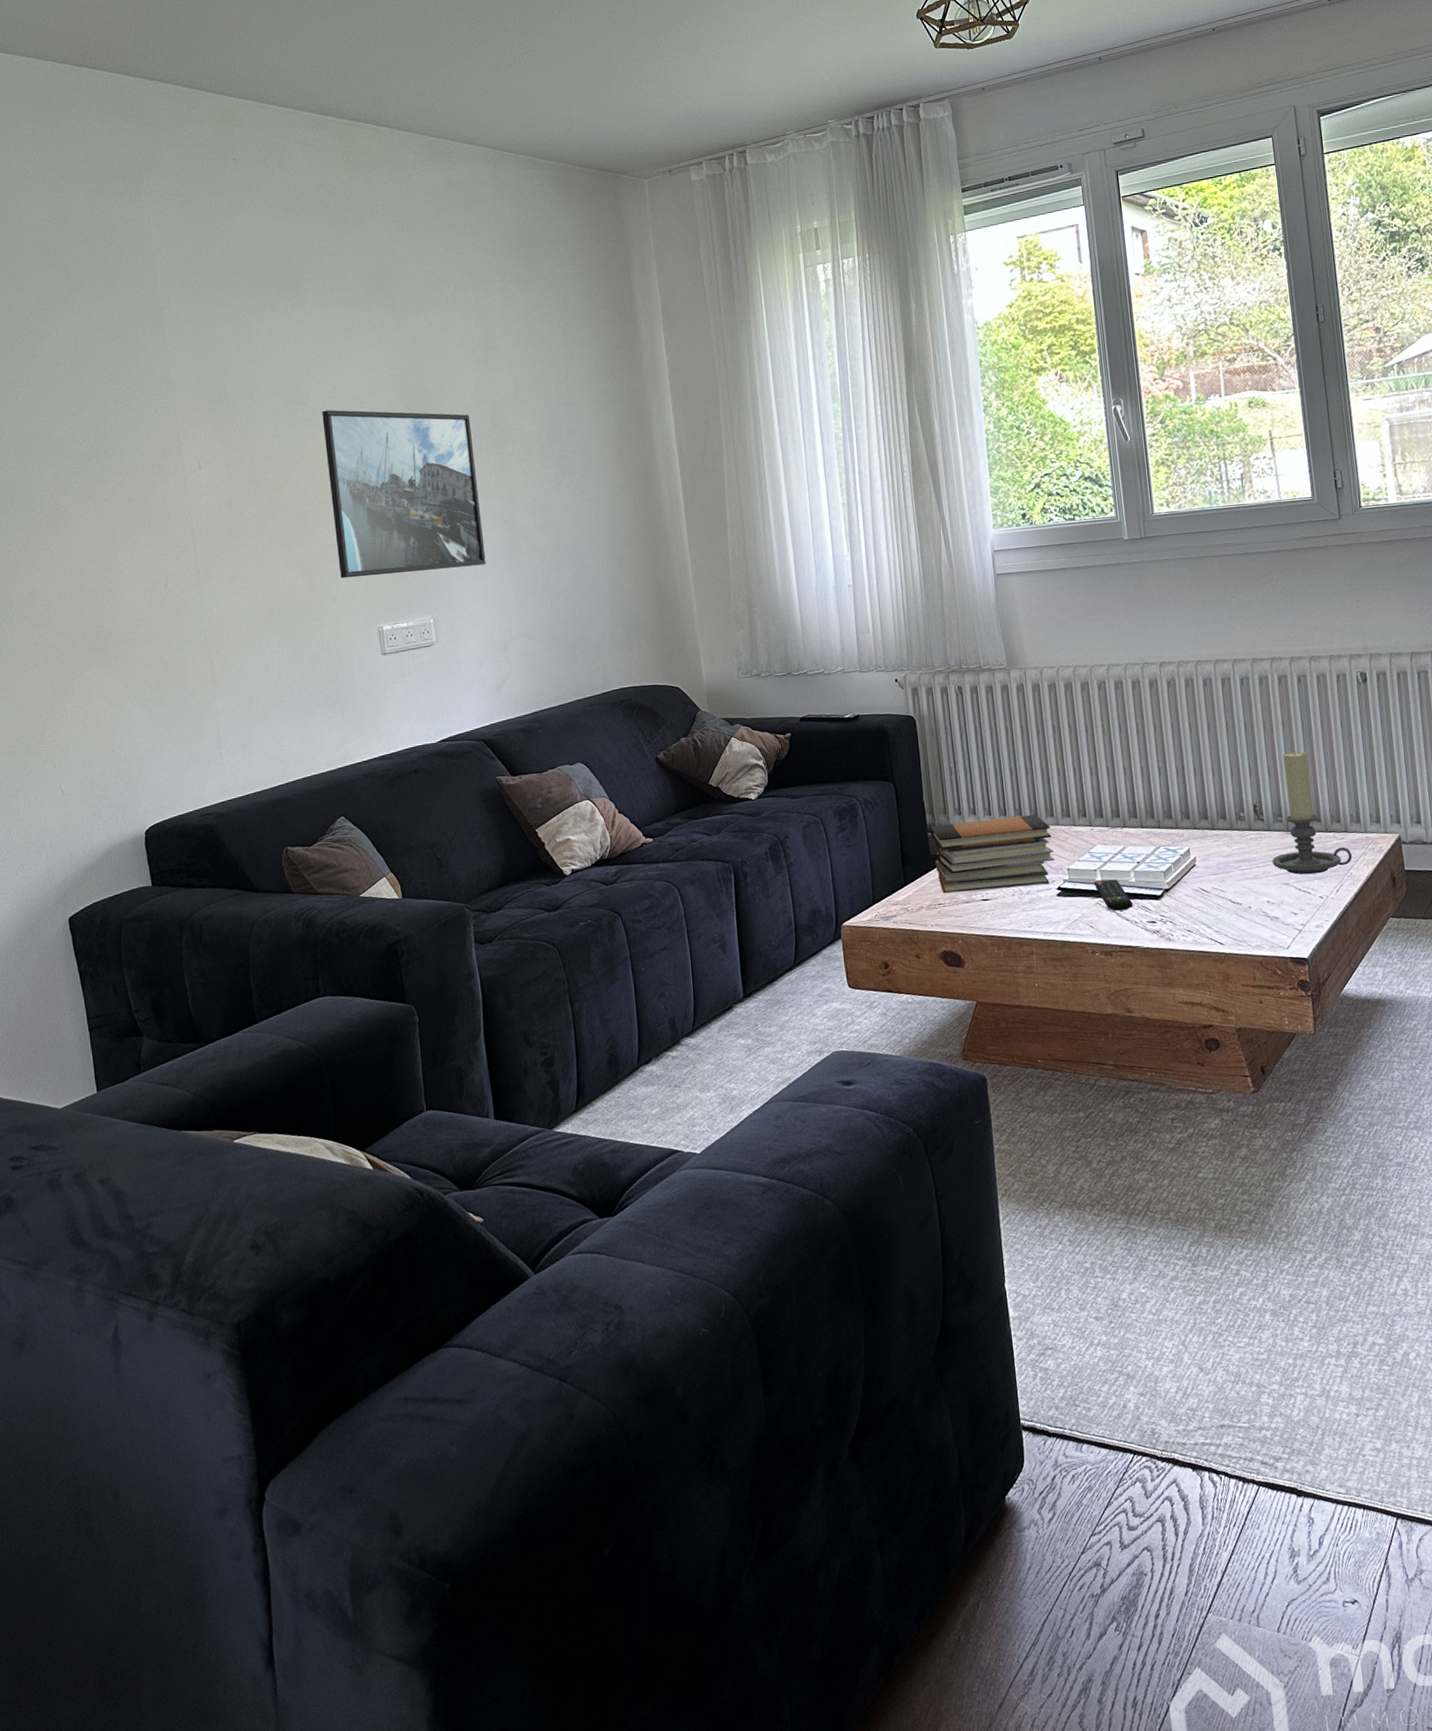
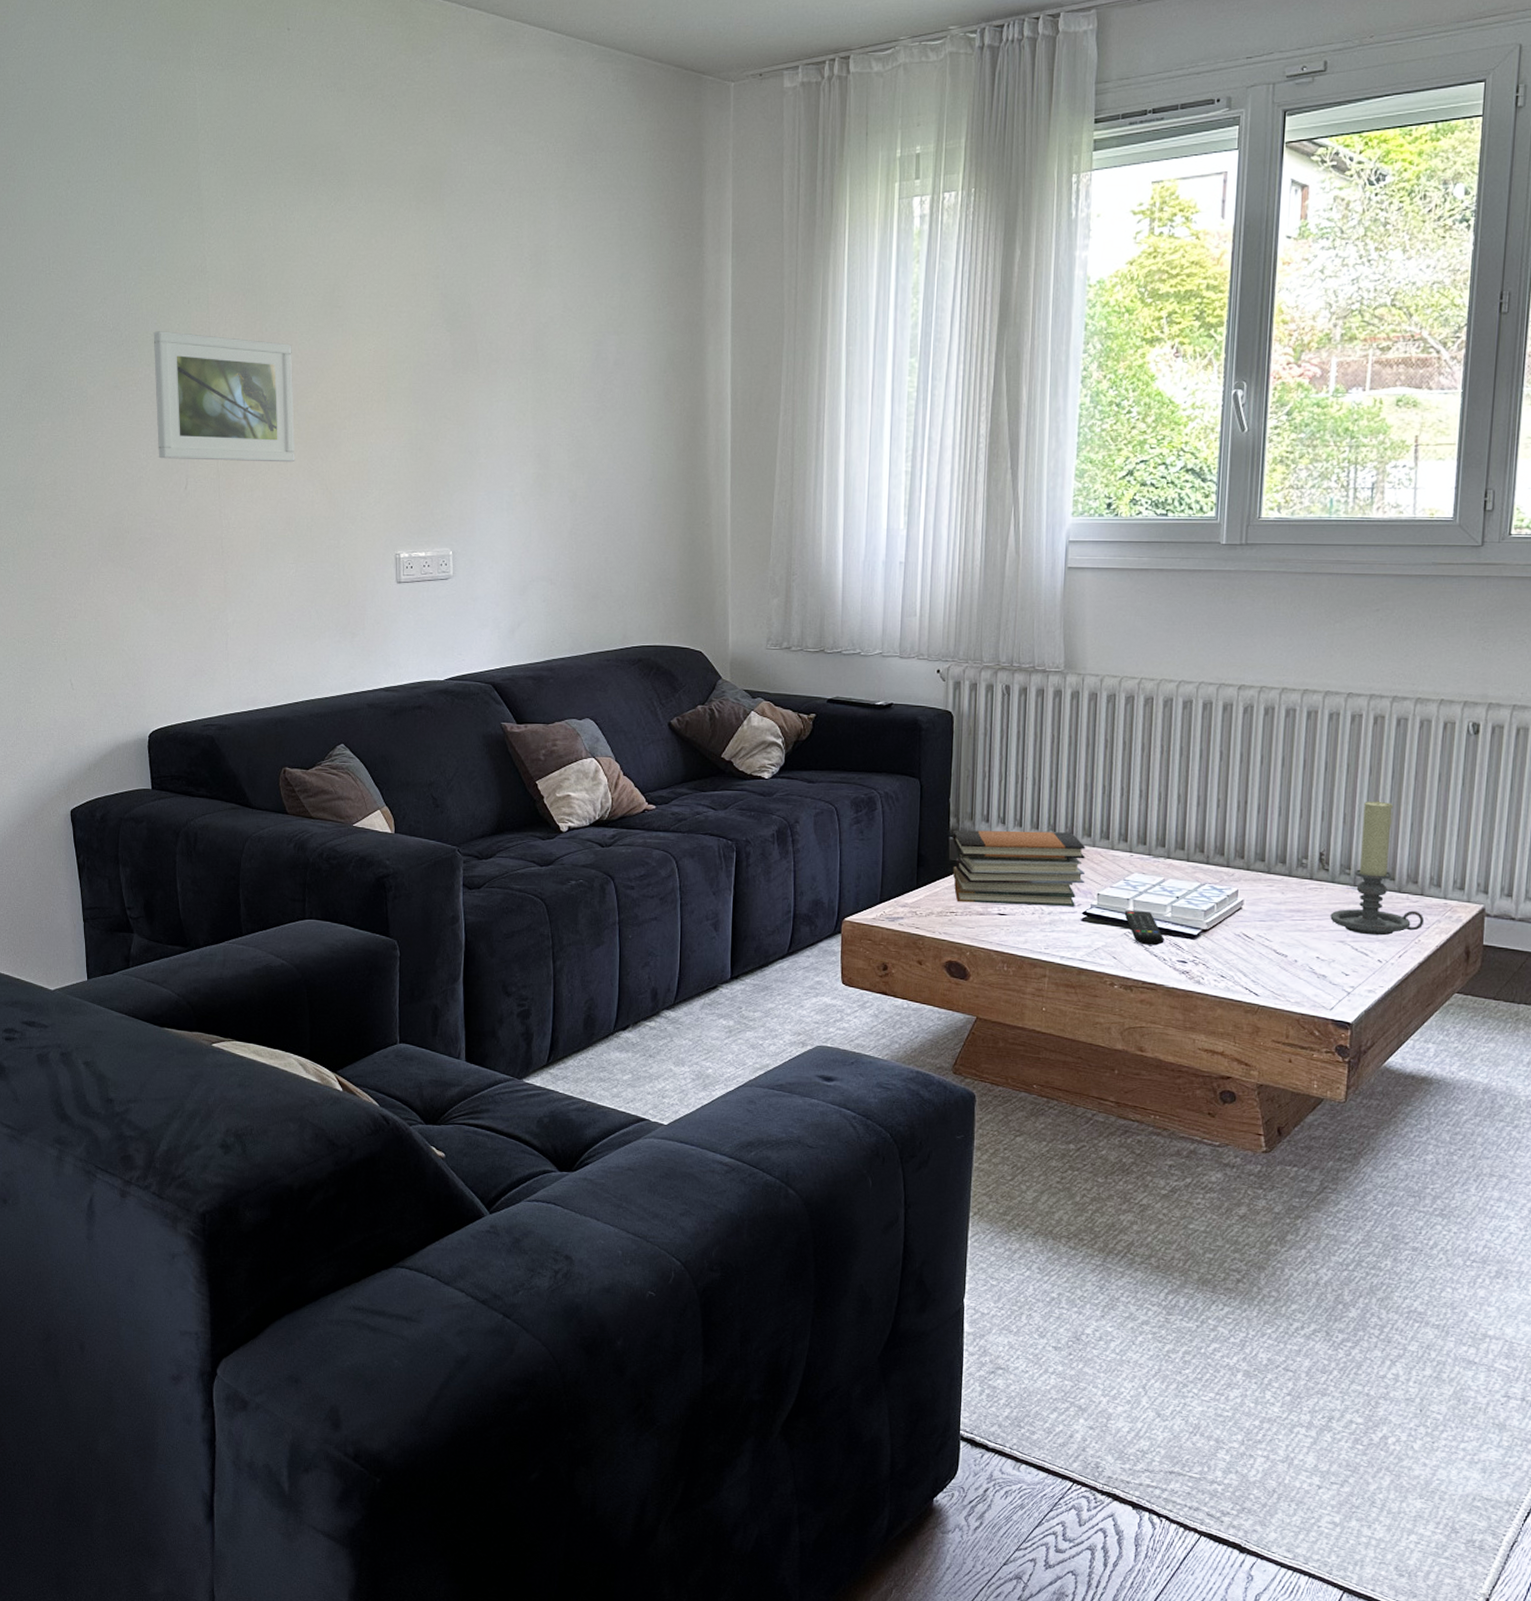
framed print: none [123,440,273,561] -> present [153,331,296,463]
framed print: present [322,410,486,579] -> none [357,316,514,500]

